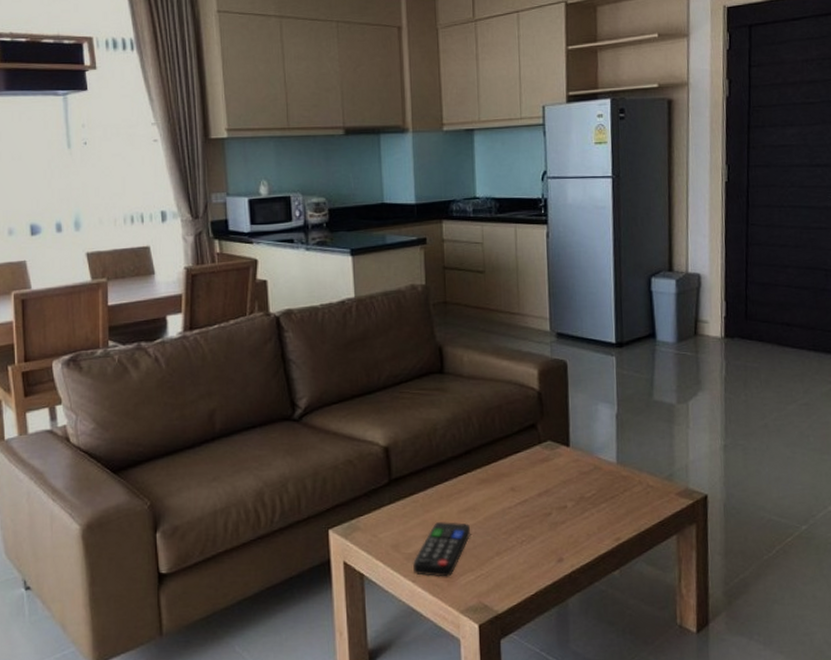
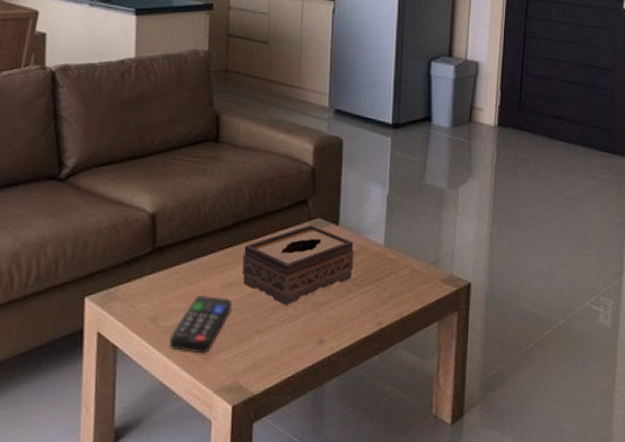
tissue box: none [477,447,588,527] -> present [242,225,354,305]

